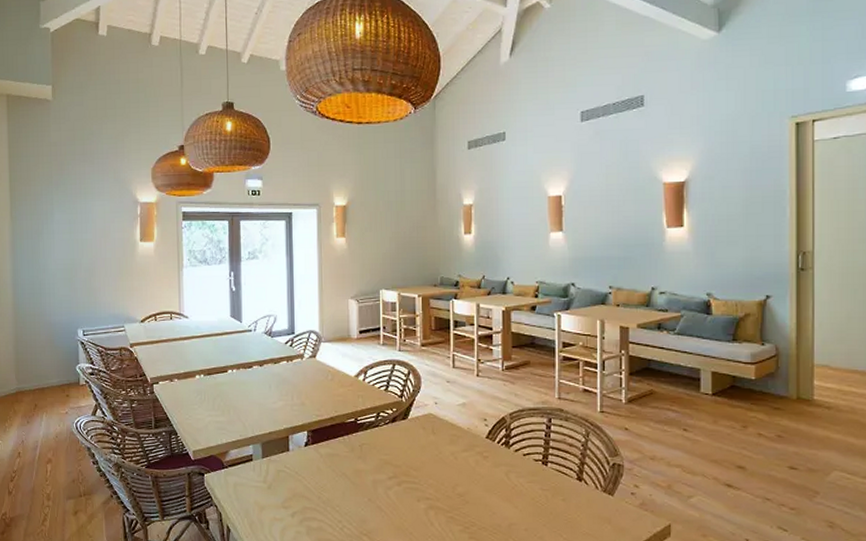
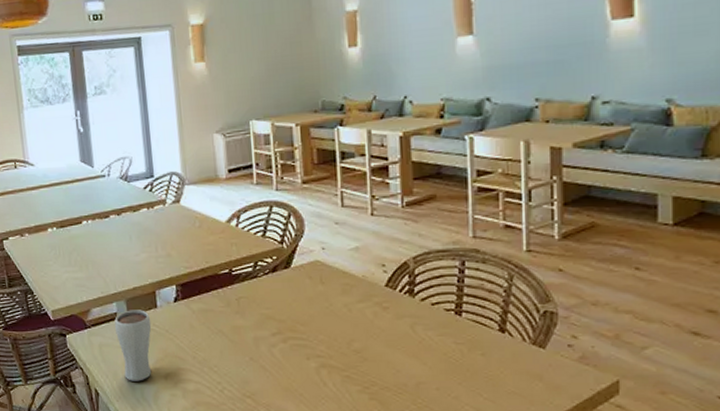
drinking glass: none [250,452,283,519] -> present [114,310,152,381]

